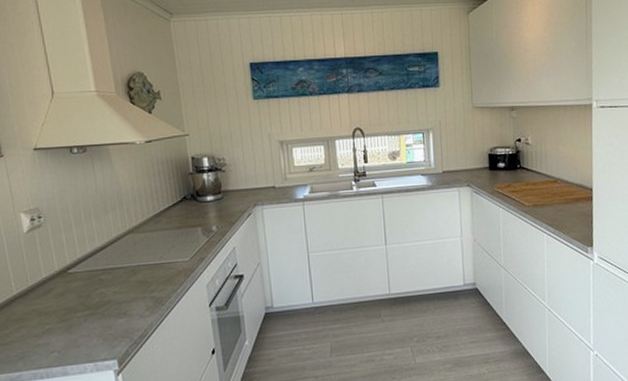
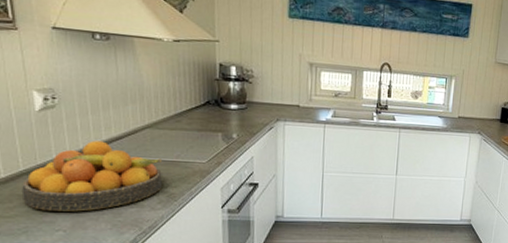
fruit bowl: none [16,253,148,333] -> present [21,140,163,212]

